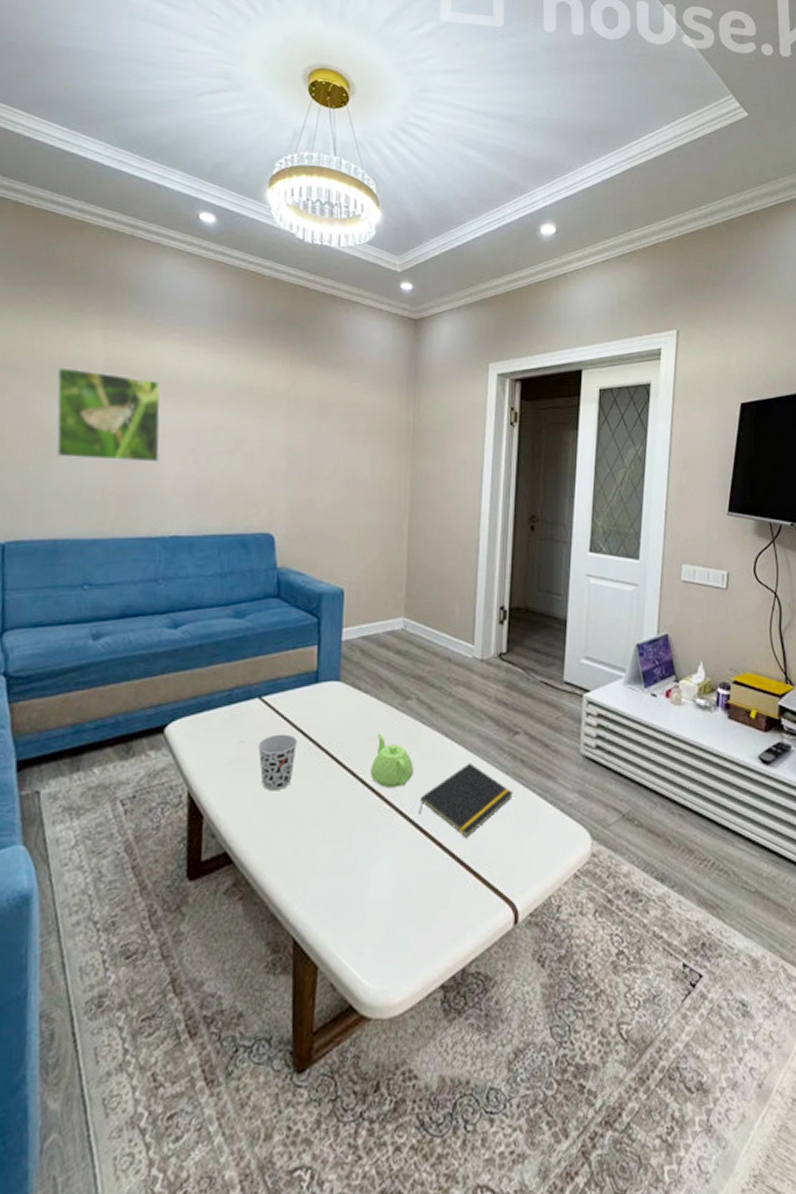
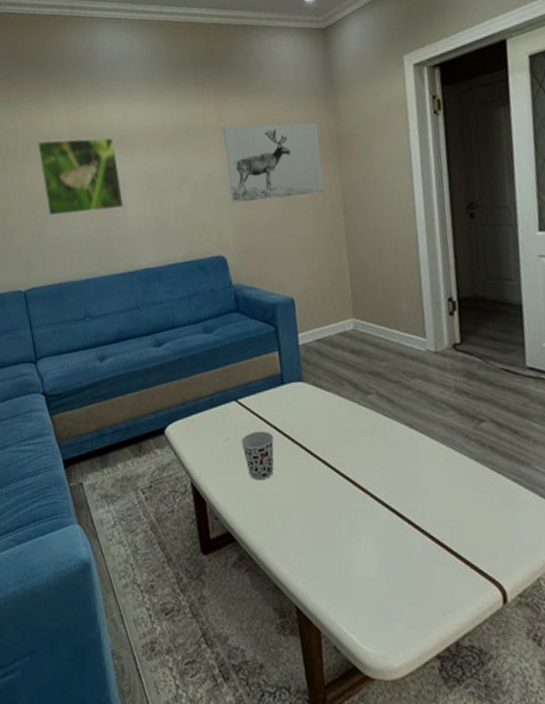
wall art: none [290,395,395,483] -> present [223,122,324,203]
teapot: present [371,733,414,788] -> none [342,426,383,476]
notepad: present [419,762,513,838] -> none [392,451,486,522]

